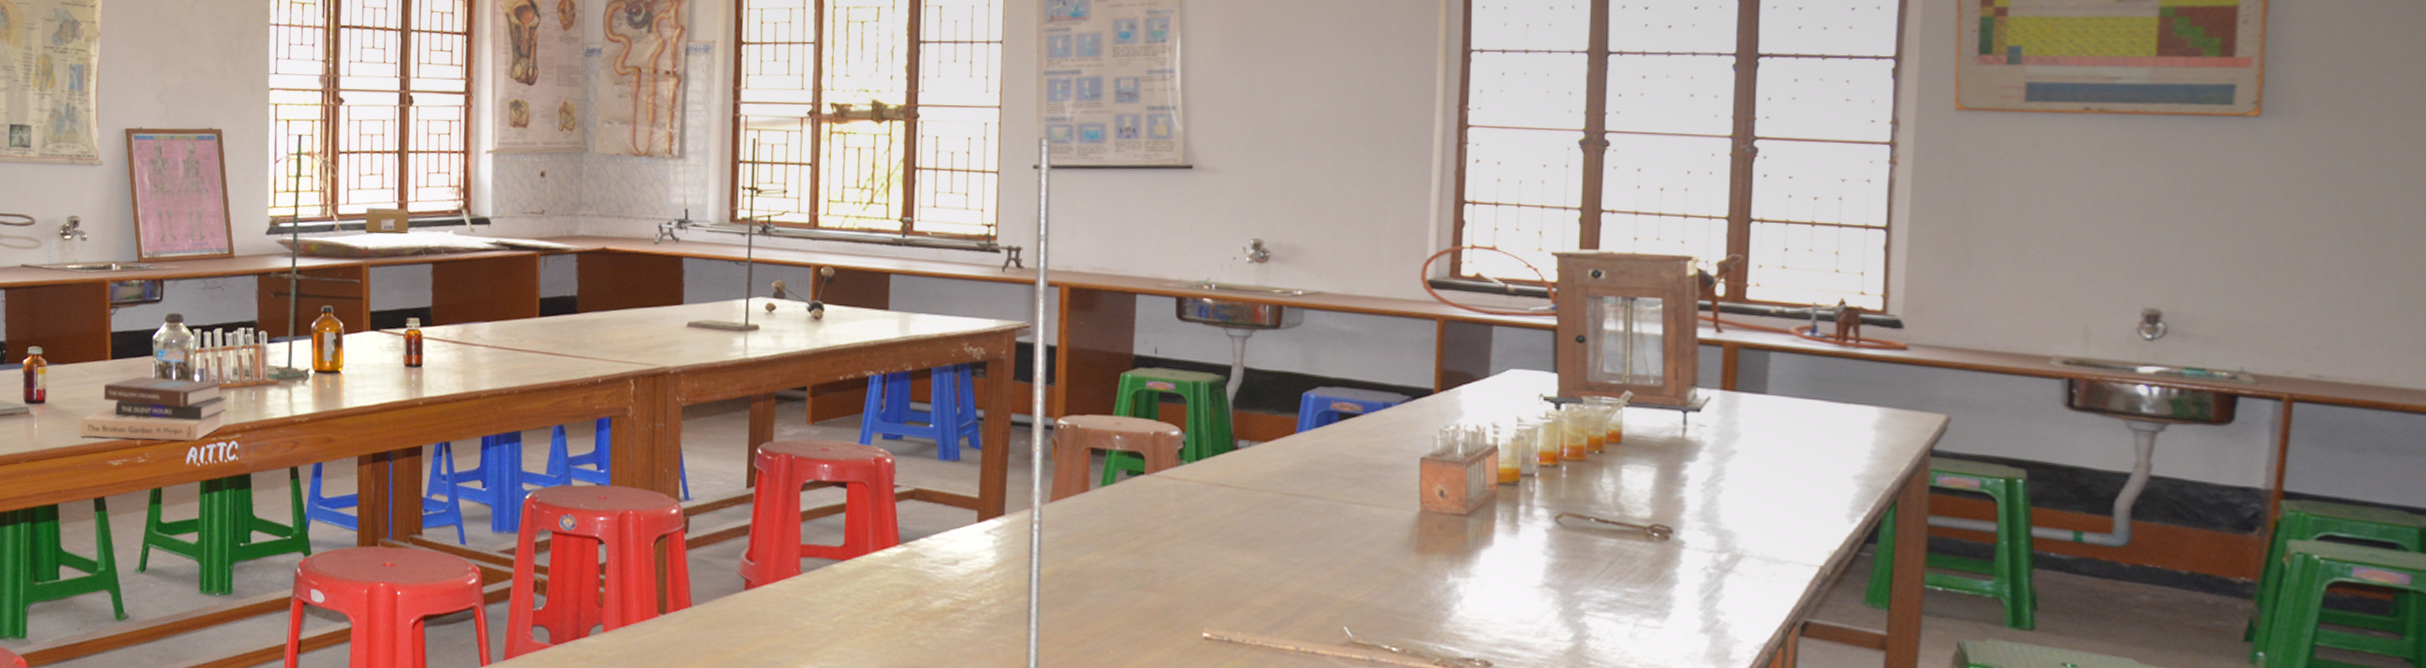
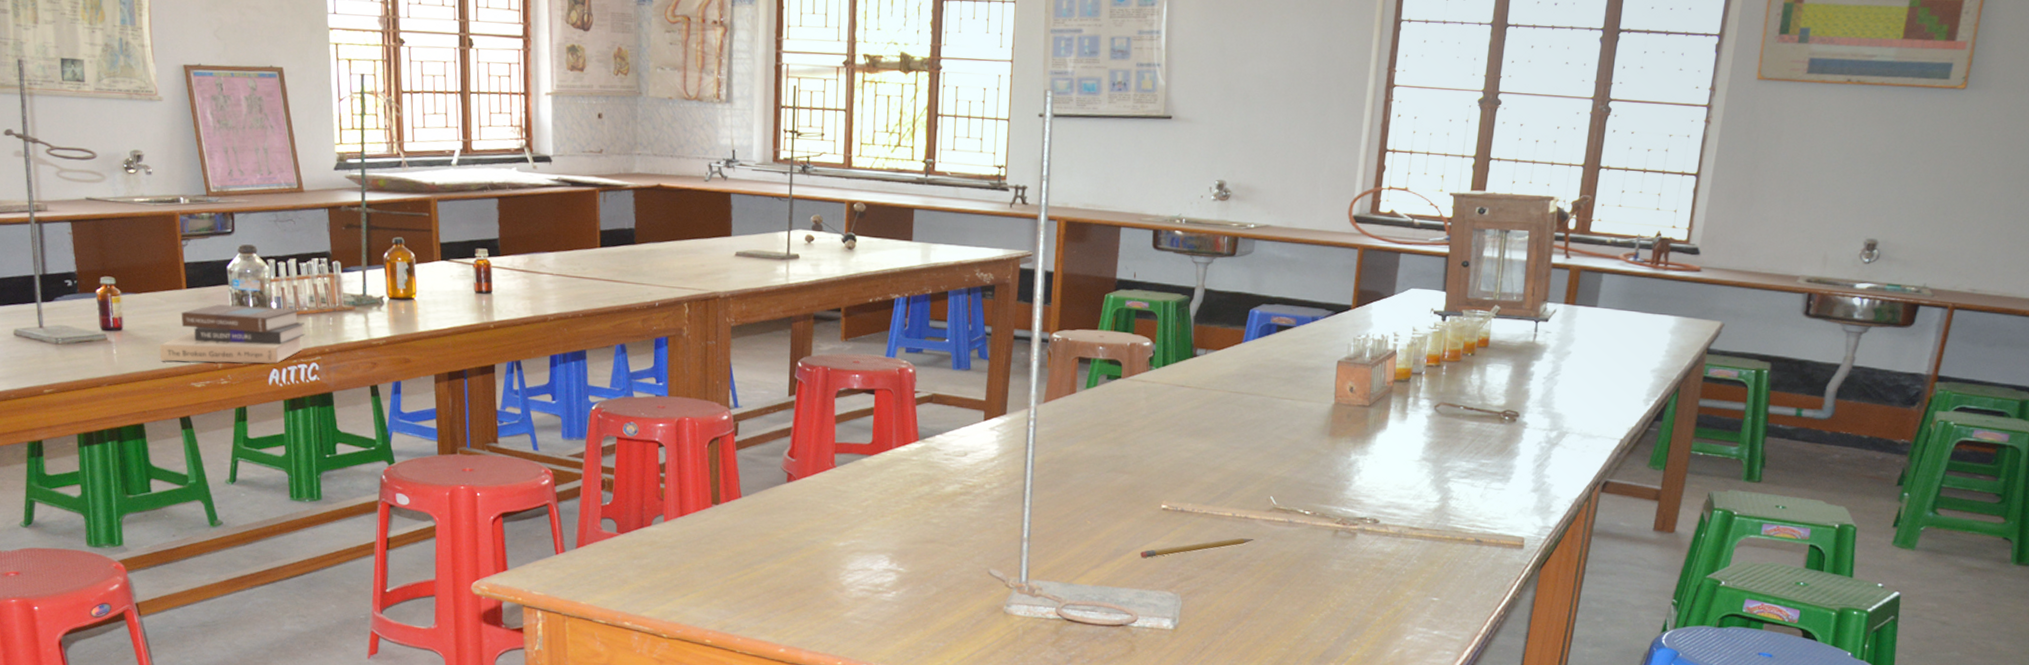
box: present [365,207,410,234] -> none [431,145,474,170]

